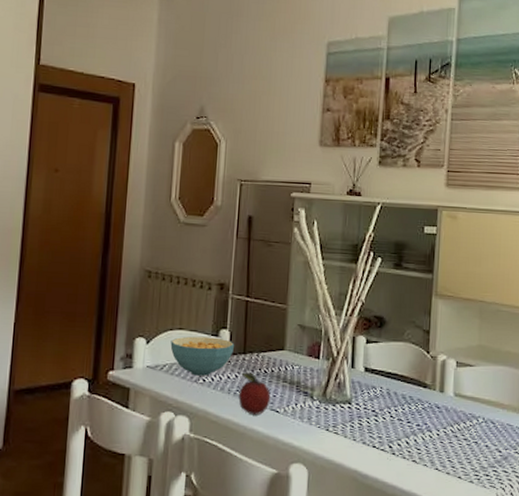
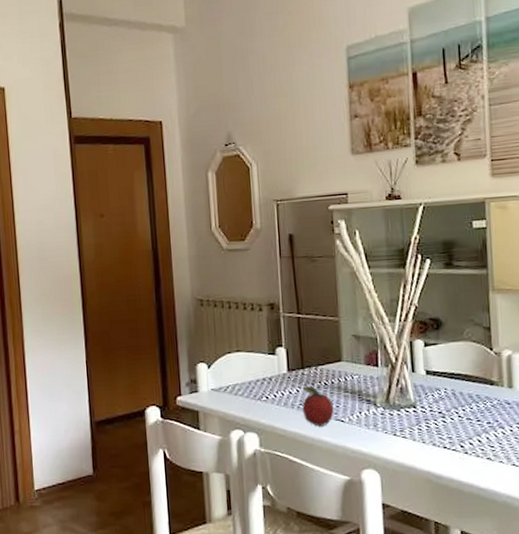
cereal bowl: present [170,336,235,376] -> none [230,356,293,394]

